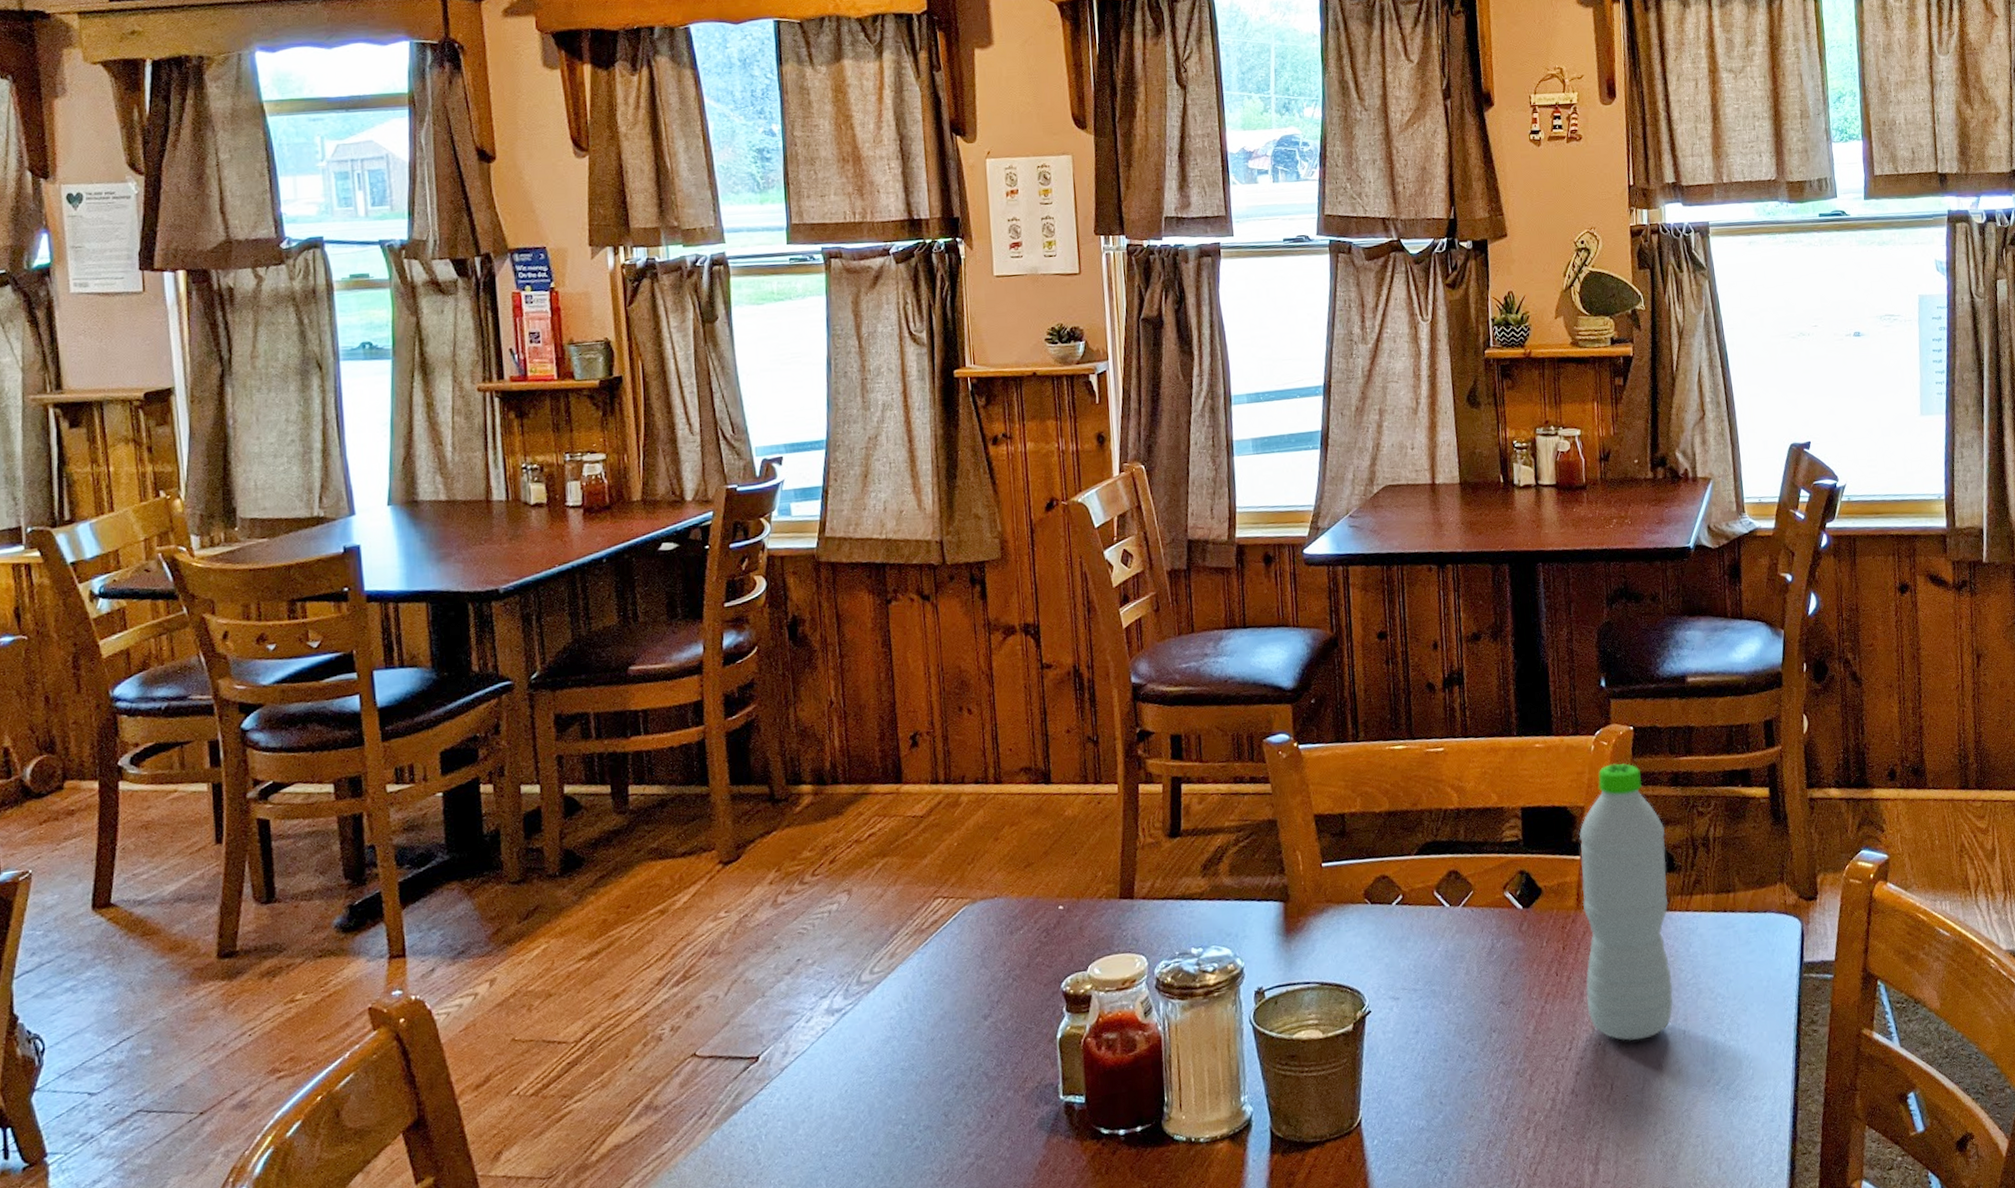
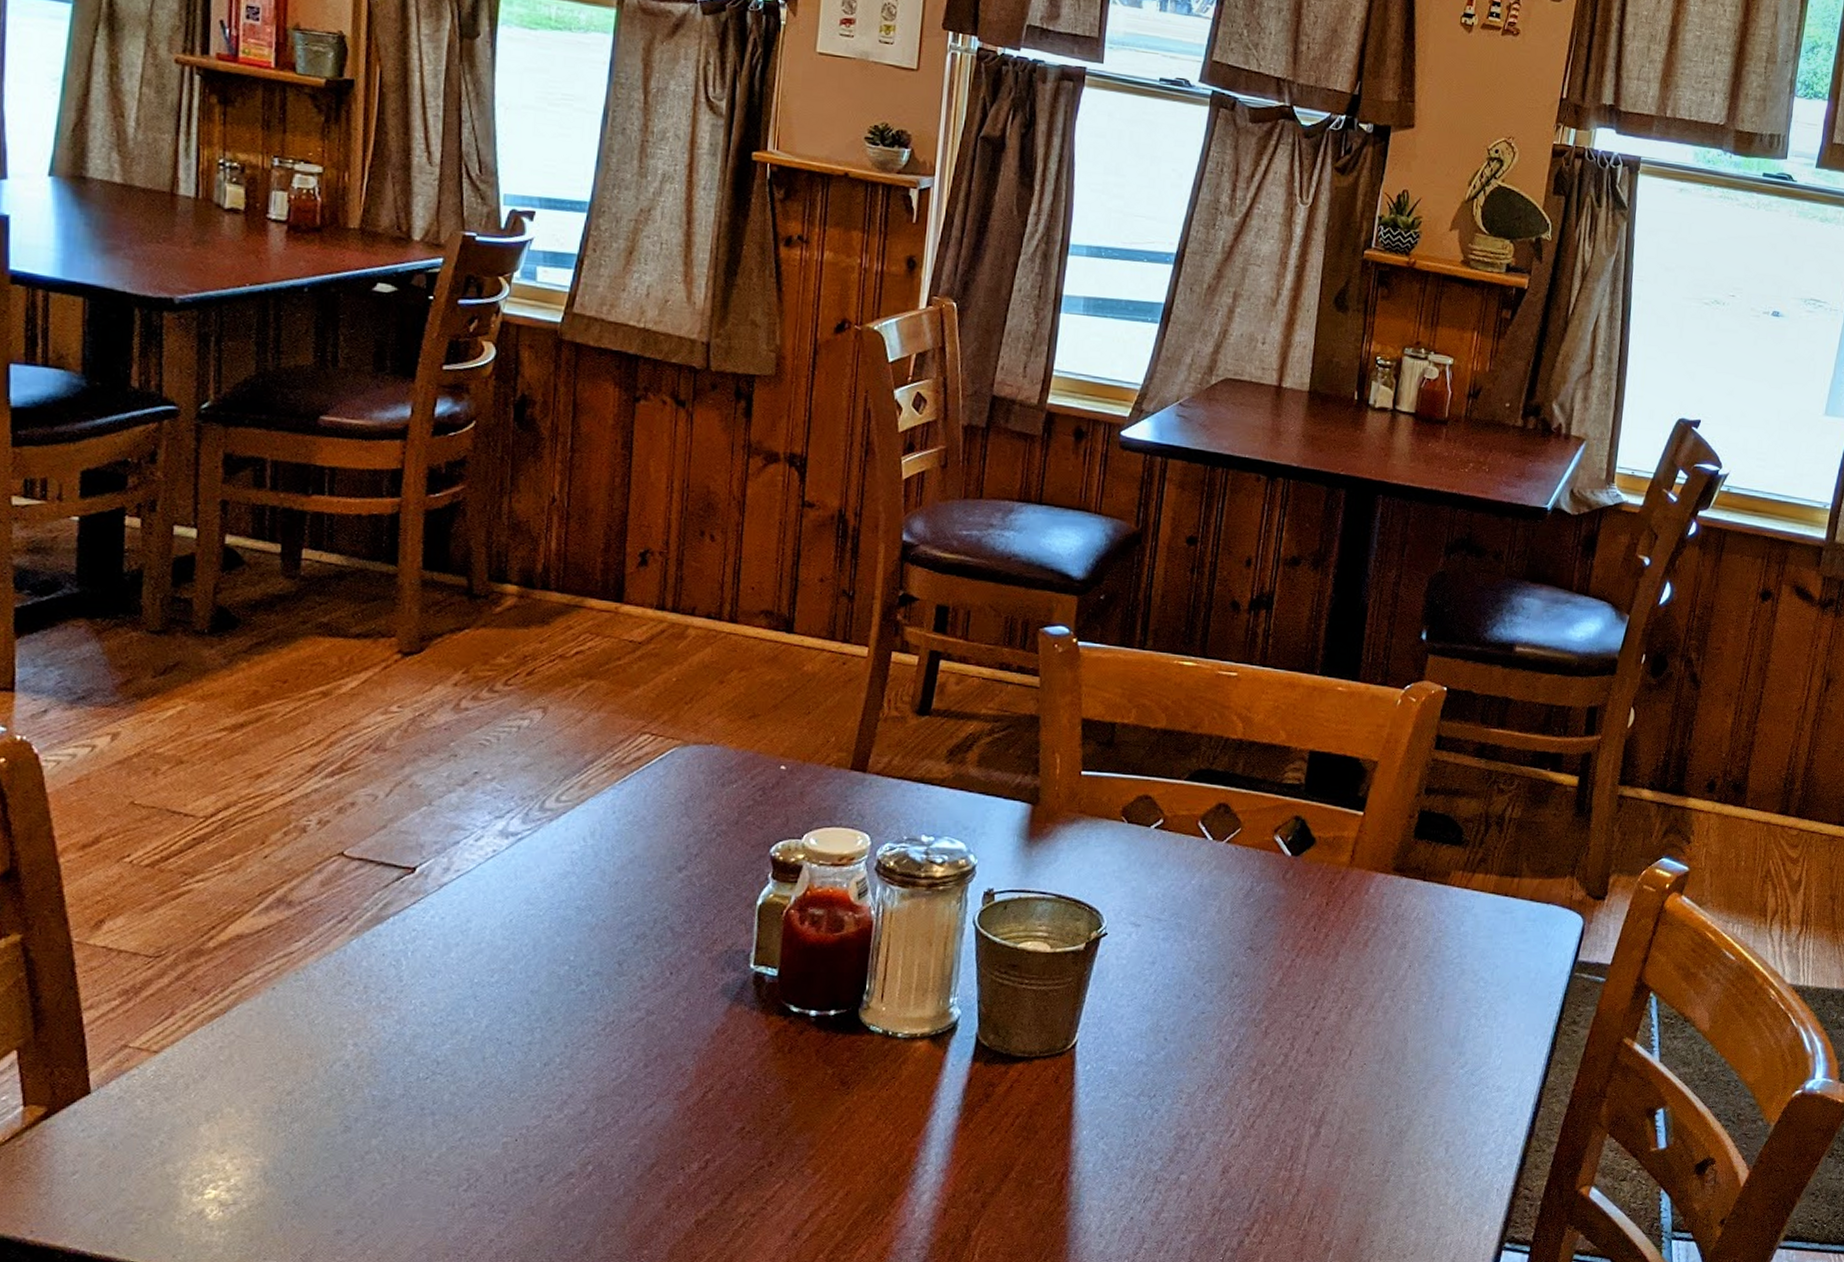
water bottle: present [1579,763,1674,1041] -> none [1340,722,1460,1011]

